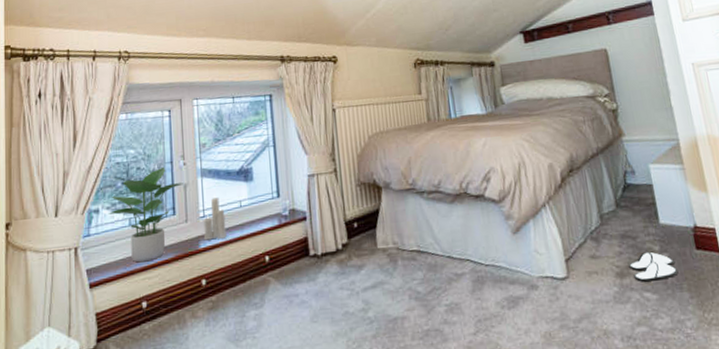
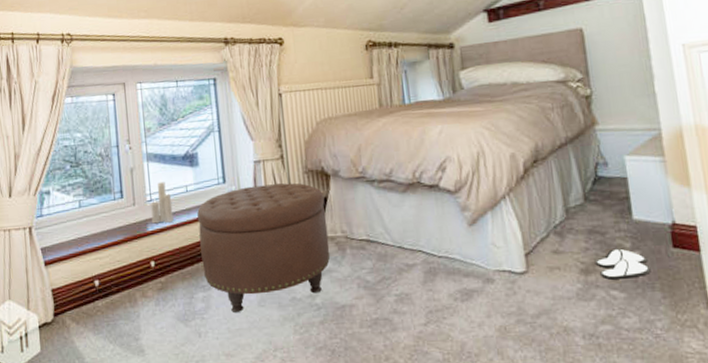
potted plant: present [108,168,183,263] -> none [58,151,130,243]
ottoman: none [251,195,383,330] -> present [197,182,331,312]

